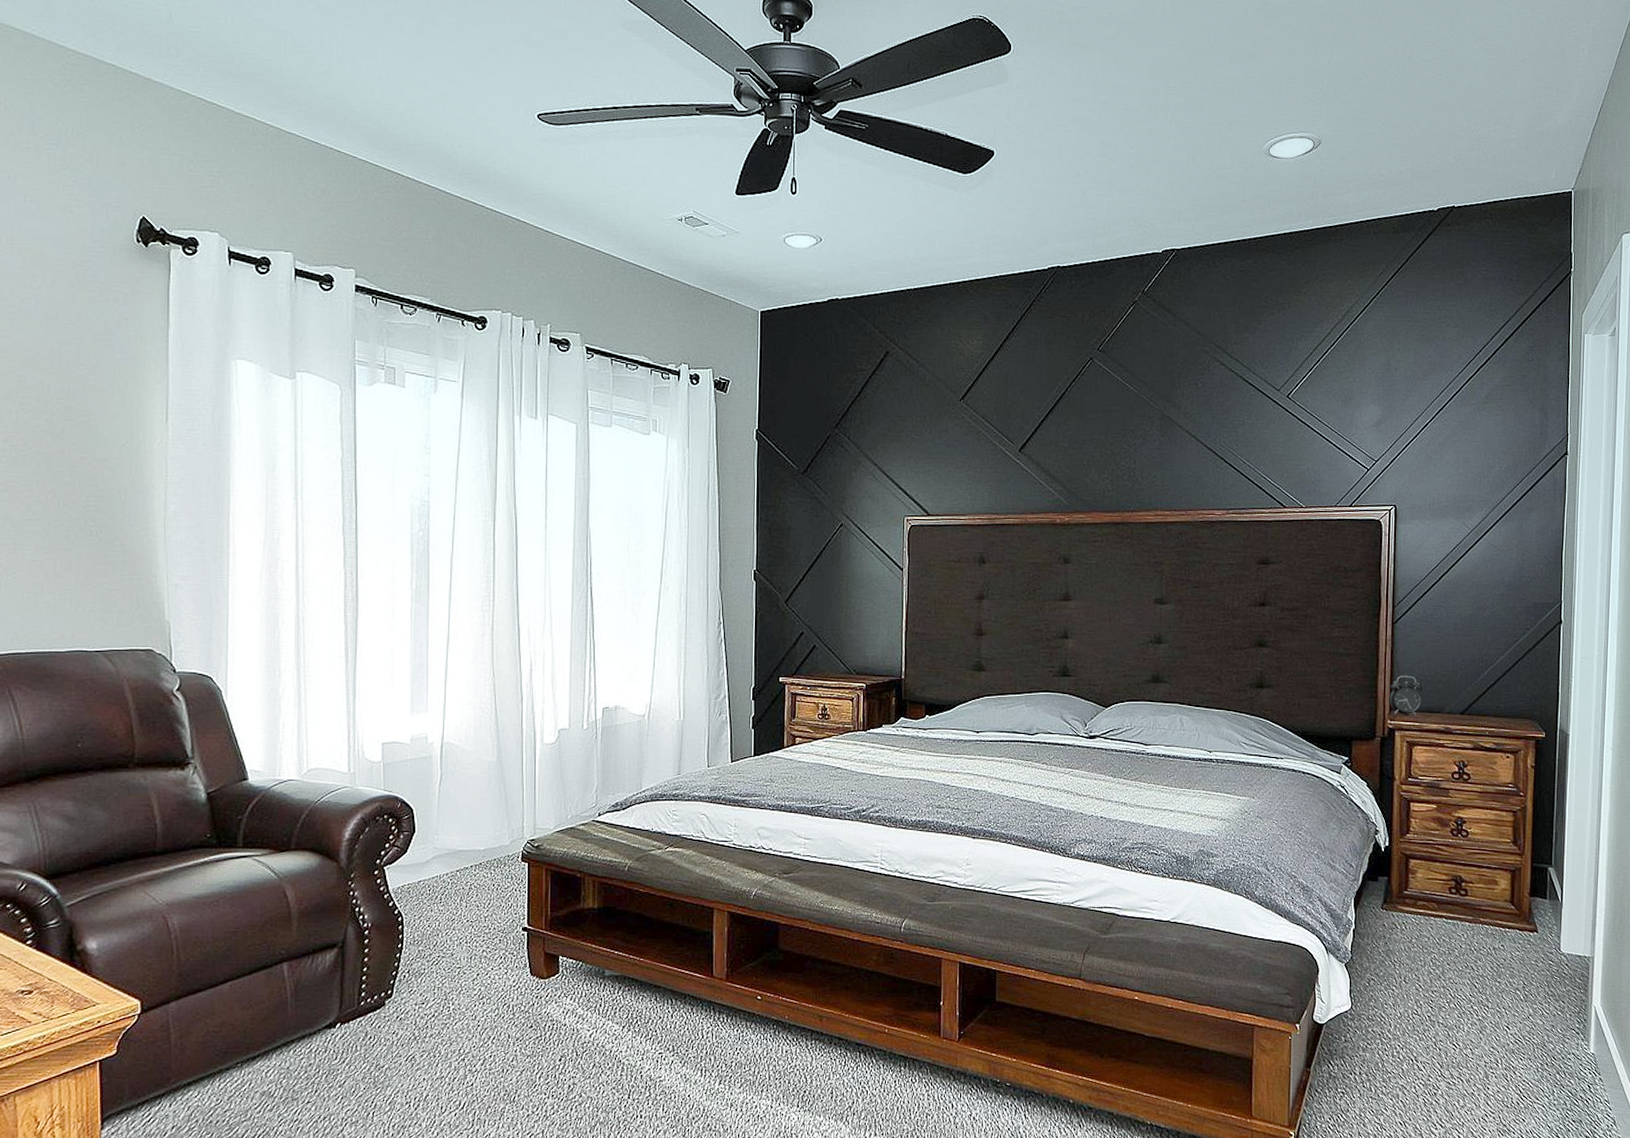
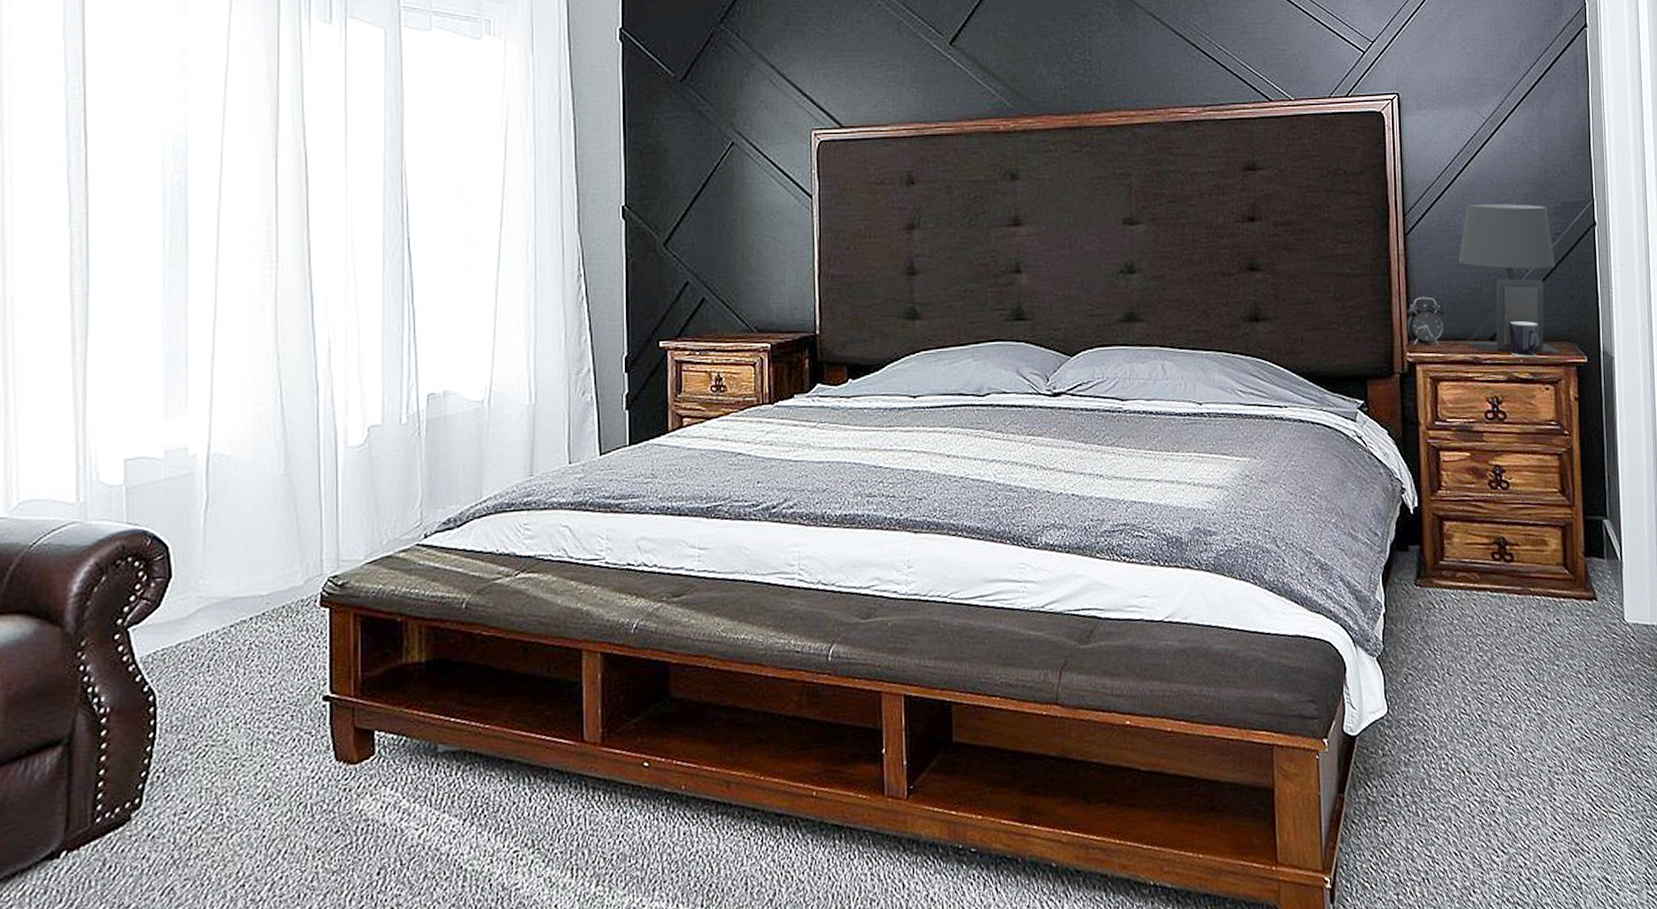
table lamp: none [1438,600,1523,729] -> present [1458,203,1562,354]
mug: none [1478,699,1505,731] -> present [1509,320,1540,359]

